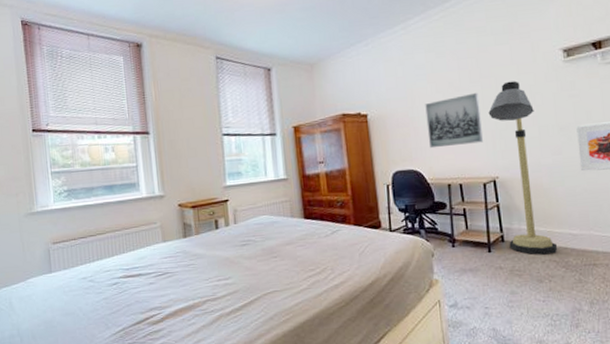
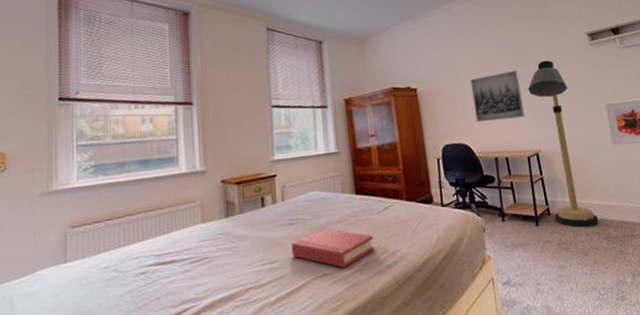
hardback book: none [243,250,323,287] -> present [291,228,375,269]

